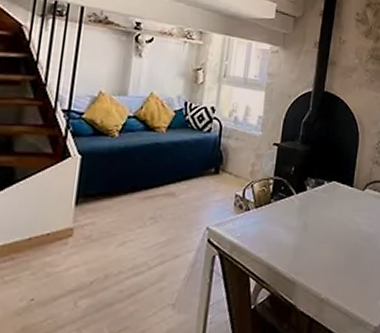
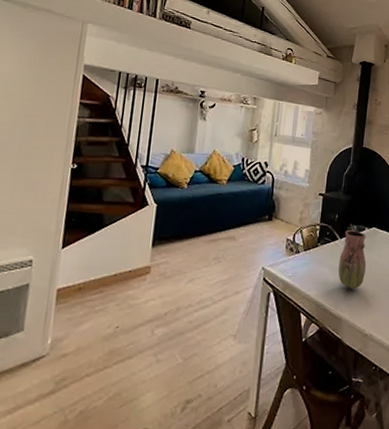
vase: none [293,184,326,249] -> present [338,230,367,289]

